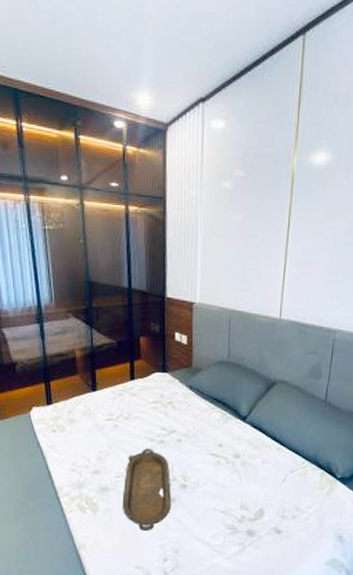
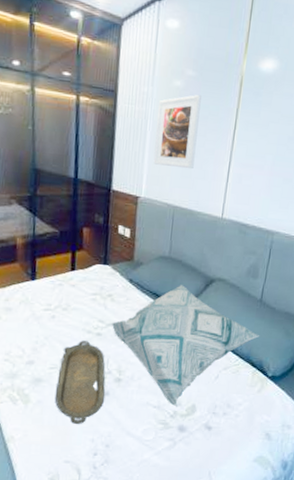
decorative pillow: none [173,389,327,512] -> present [111,285,260,407]
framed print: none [206,194,252,272] -> present [153,94,201,170]

